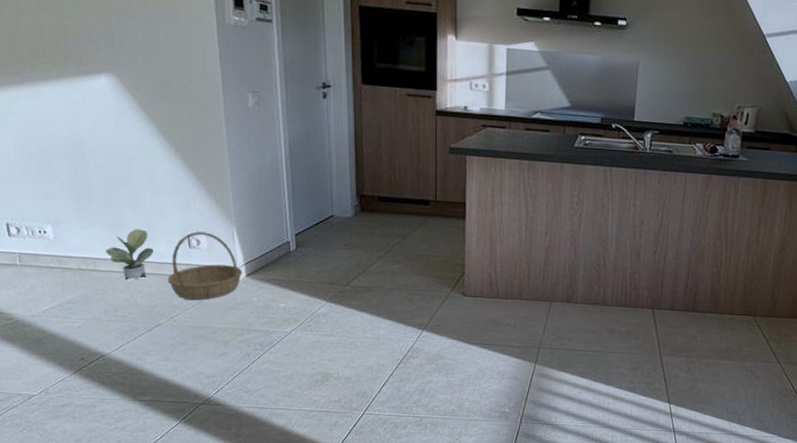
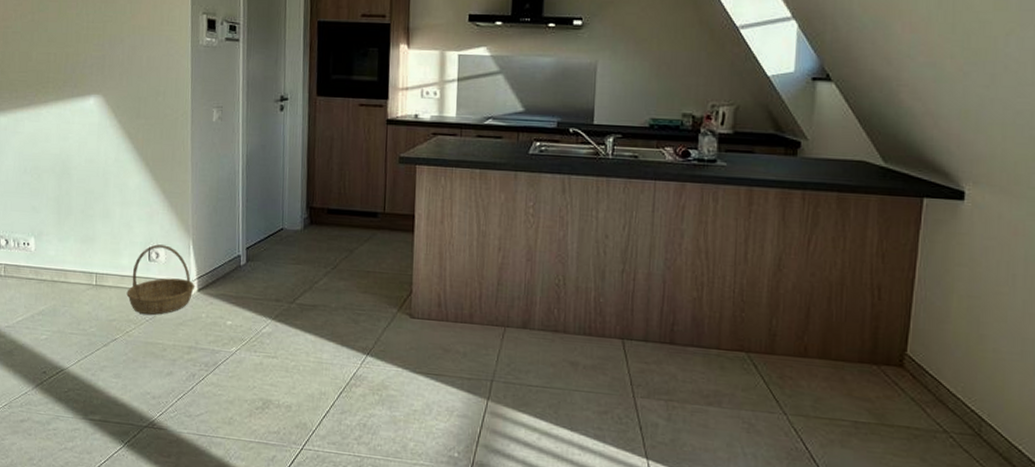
potted plant: present [106,229,154,281] -> none [76,241,117,293]

